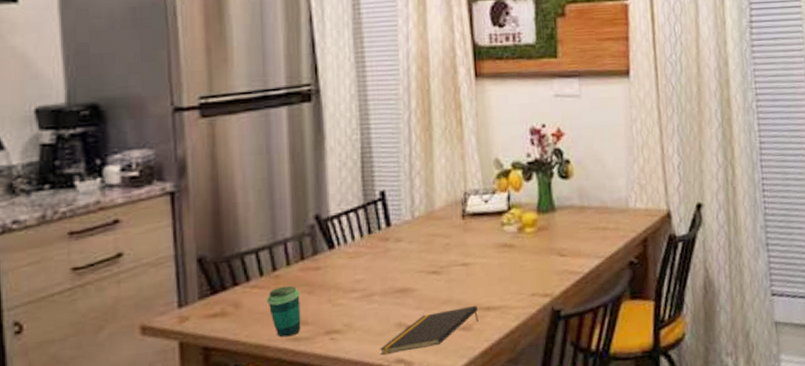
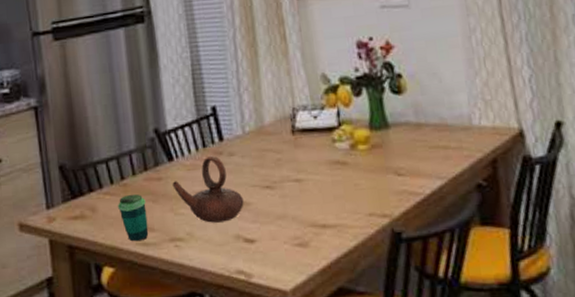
teapot: none [331,241,409,312] -> present [172,155,244,223]
notepad: present [380,305,478,355] -> none [221,222,315,265]

